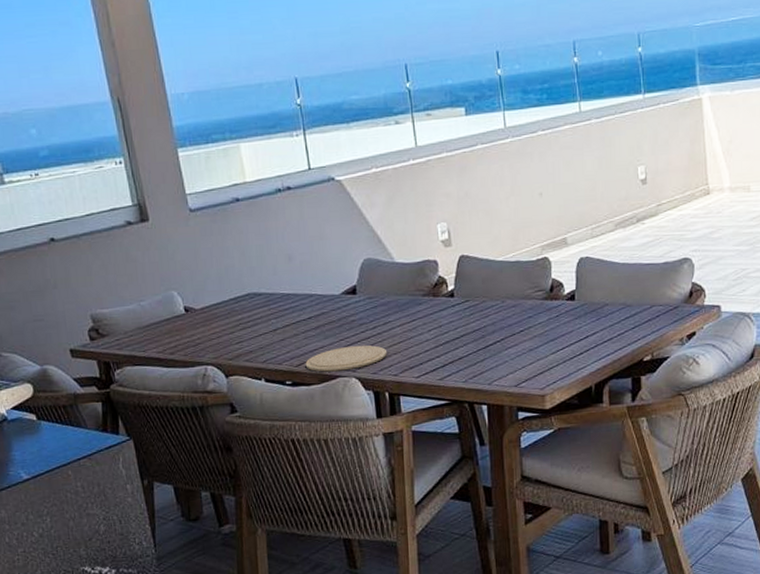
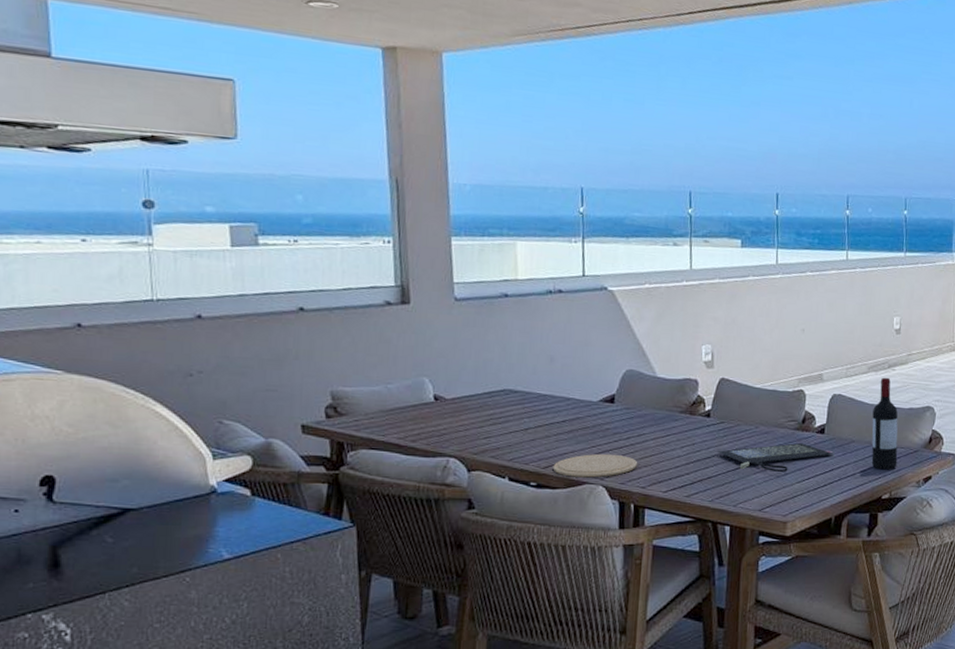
clutch bag: none [465,312,587,346] -> present [717,442,833,473]
wine bottle: none [625,232,657,331] -> present [871,377,898,470]

